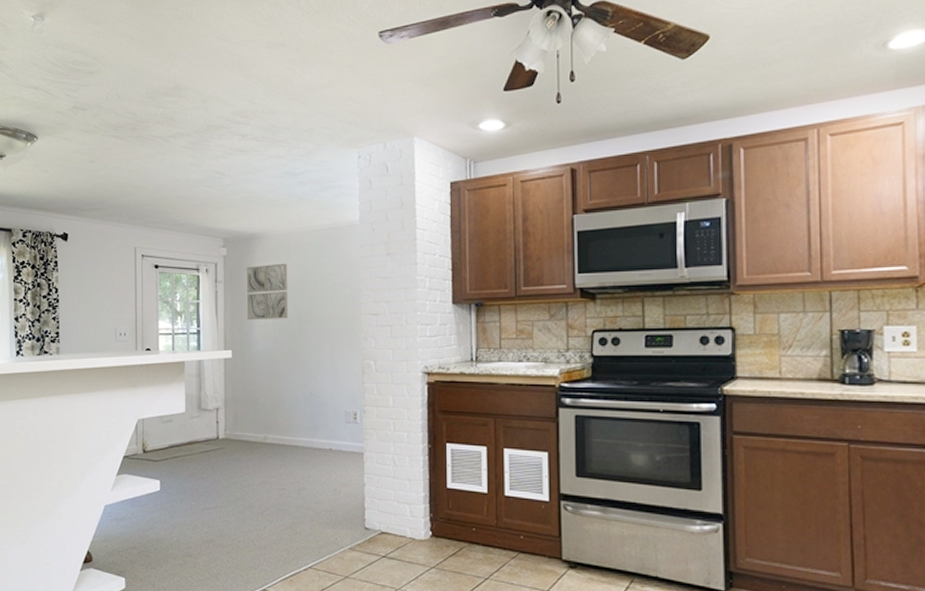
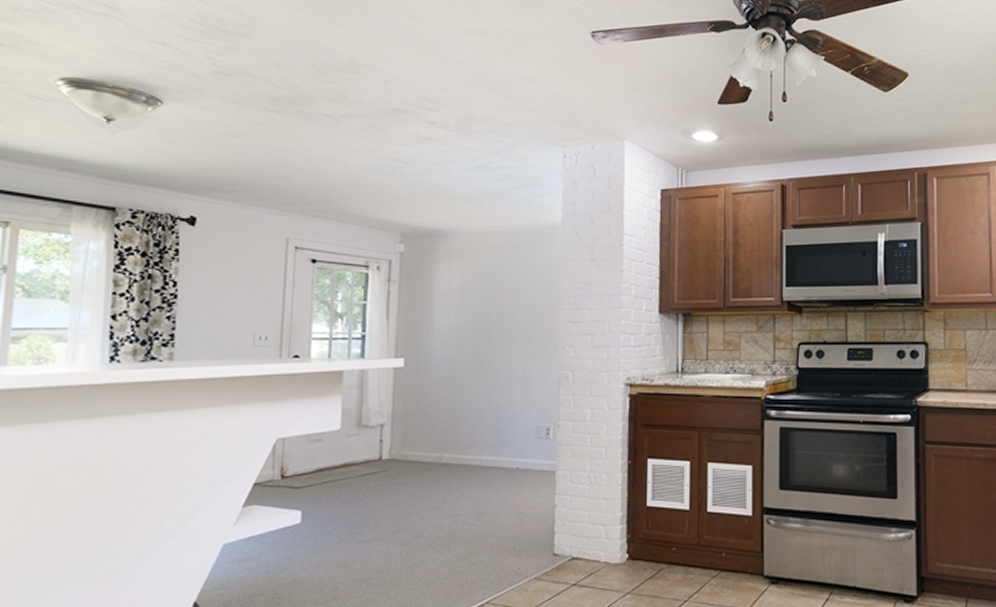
wall art: present [246,263,289,321] -> none [426,263,478,326]

